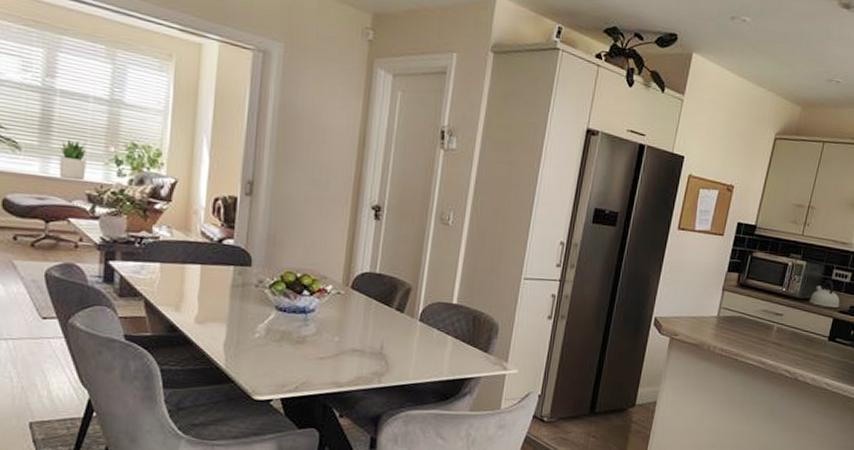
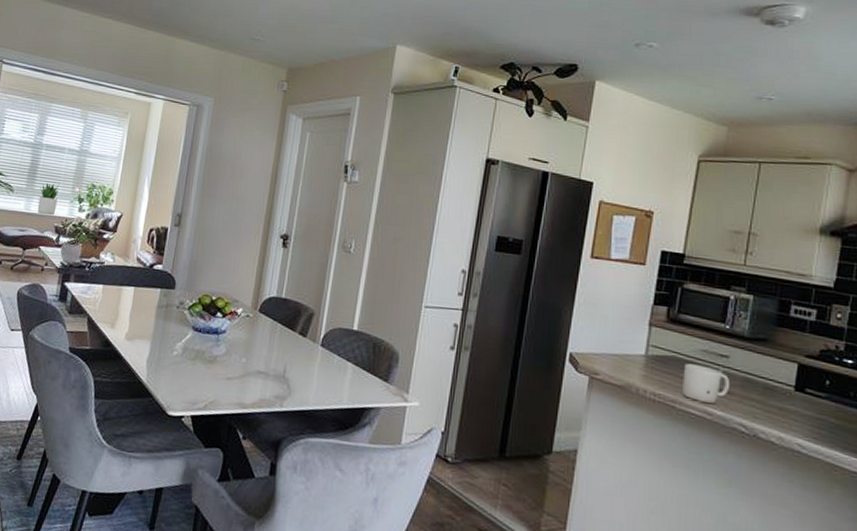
mug: none [744,322,782,356] -> present [682,363,731,404]
kettle: present [809,280,840,308] -> none [762,317,806,351]

